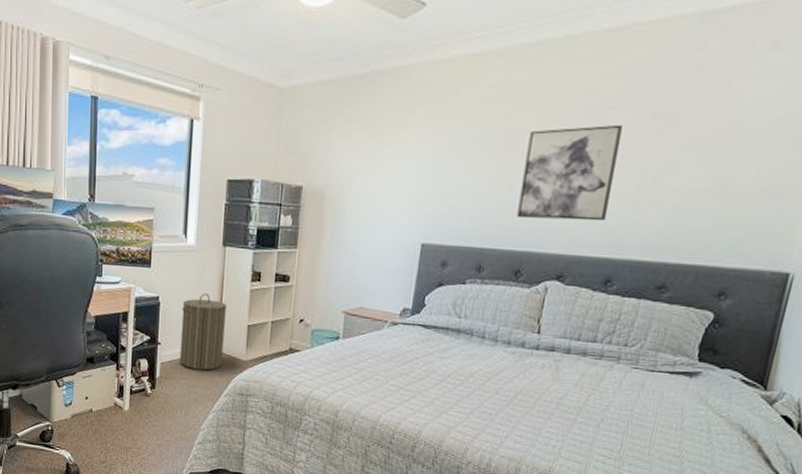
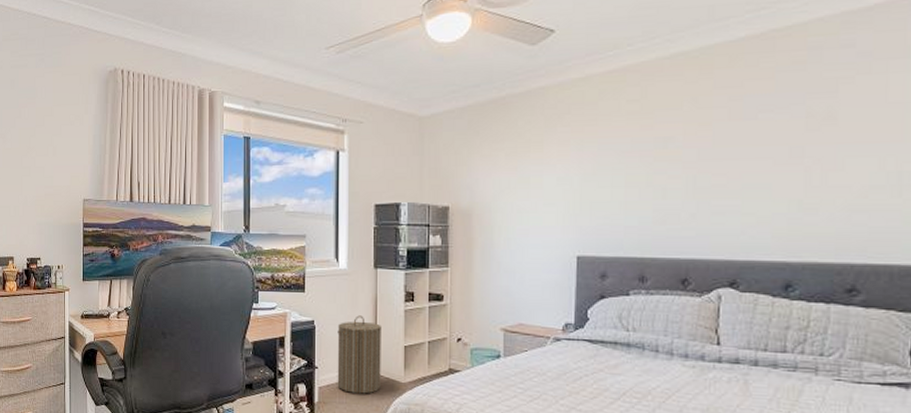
wall art: present [517,124,622,221] -> none [675,126,776,224]

